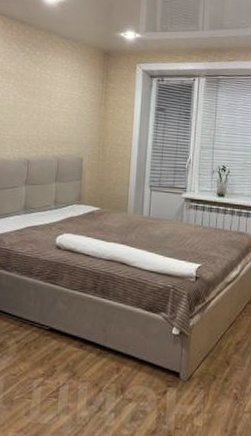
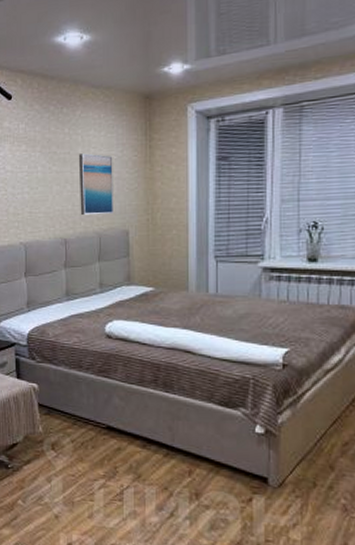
wall art: none [43,90,75,144] -> present [78,153,113,216]

